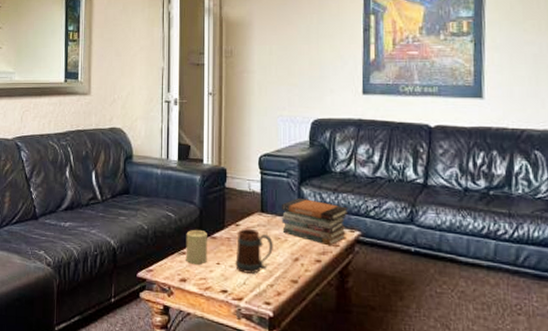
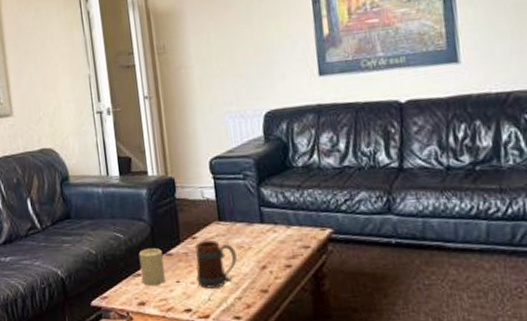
book stack: present [281,197,349,246] -> none [240,199,317,249]

